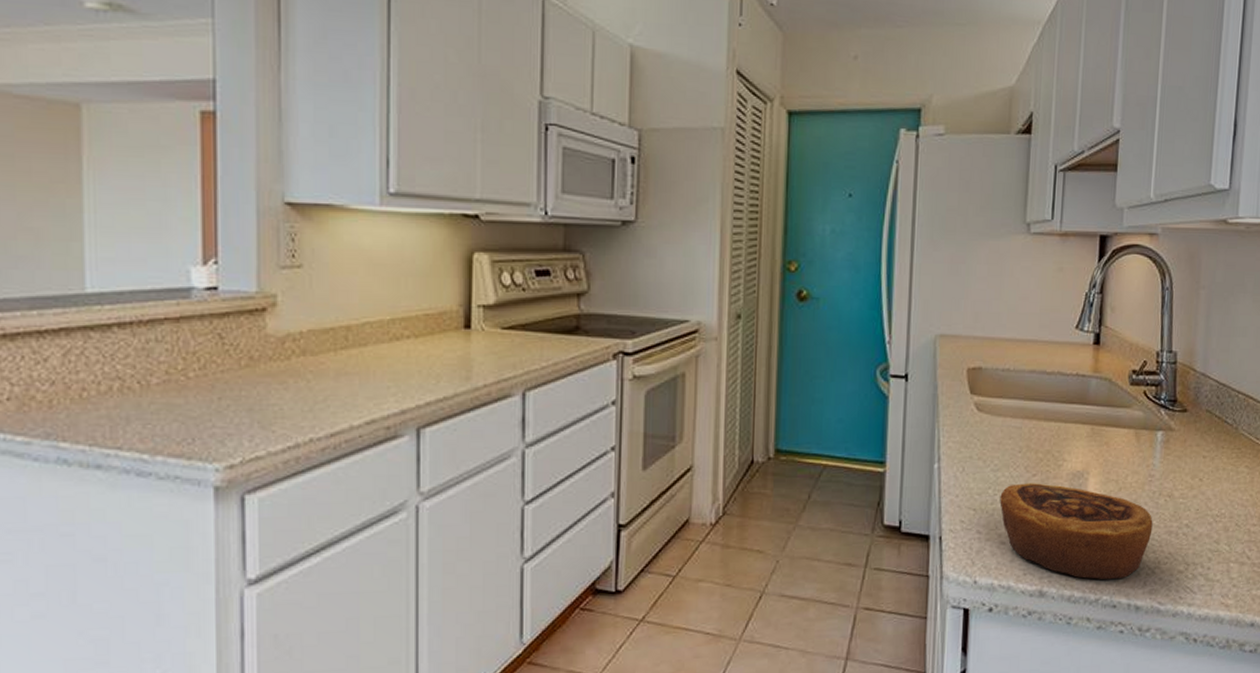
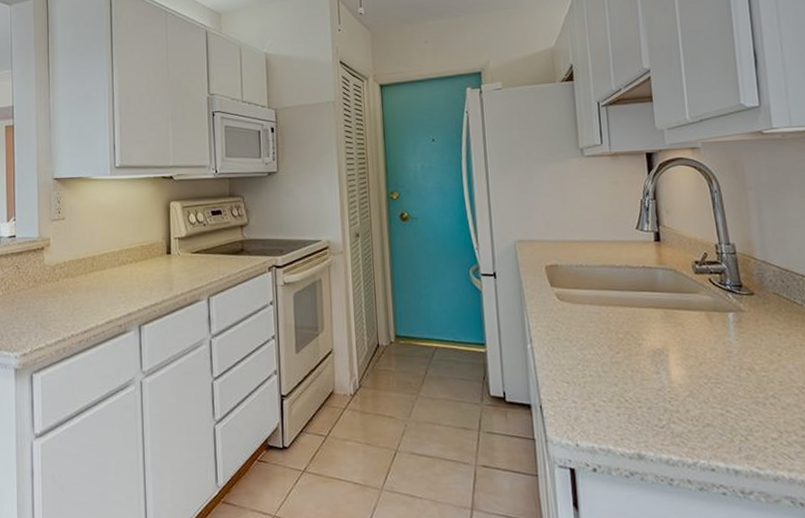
pastry: present [1000,483,1153,580] -> none [589,359,739,446]

